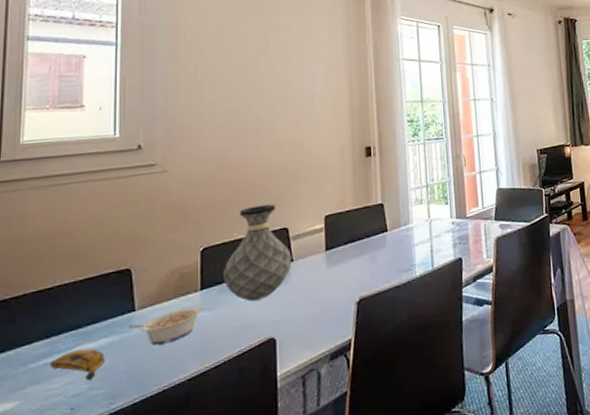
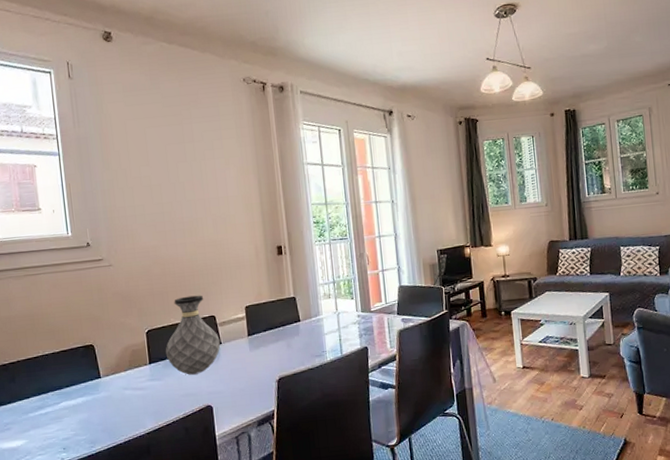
banana: present [50,348,105,381] -> none [44,404,83,429]
legume: present [127,306,202,346] -> none [96,377,152,406]

